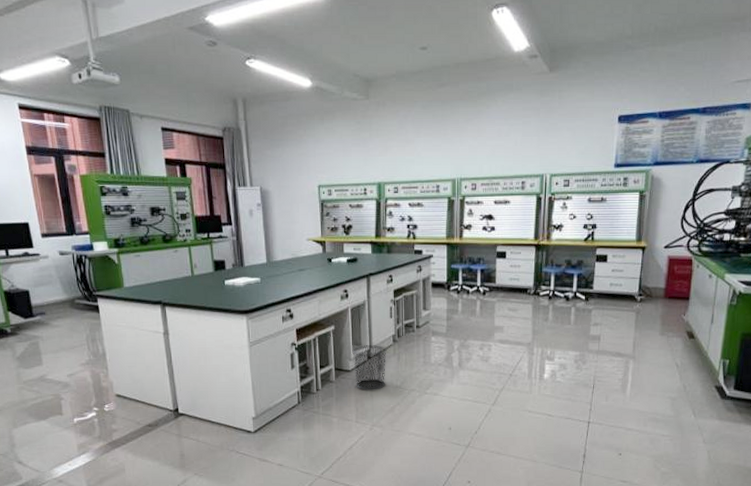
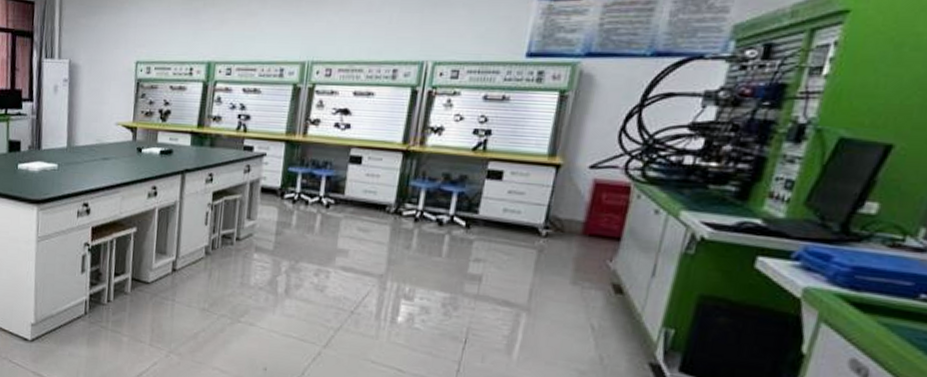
waste bin: present [352,344,388,390] -> none [154,253,198,310]

